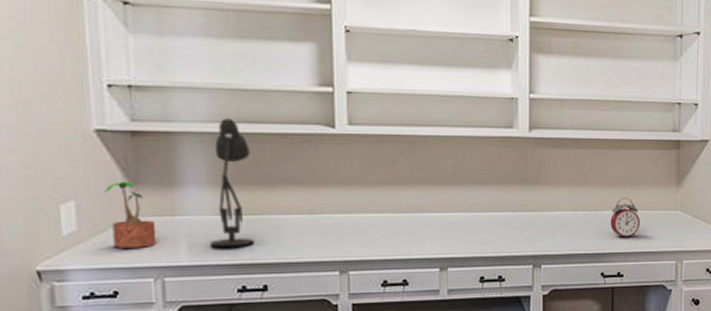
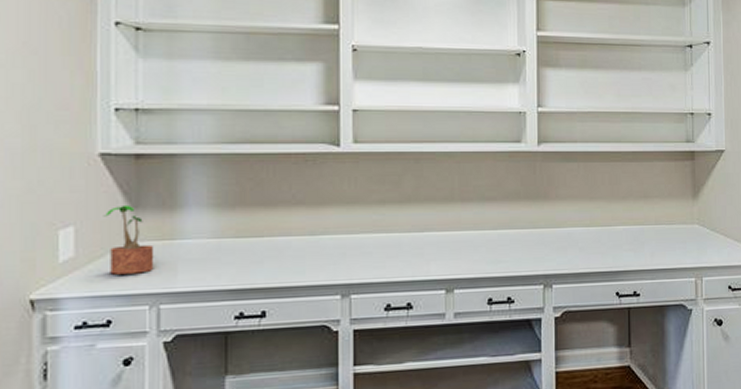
desk lamp: present [210,118,254,248] -> none [208,139,253,272]
alarm clock: present [610,198,641,238] -> none [624,212,656,254]

